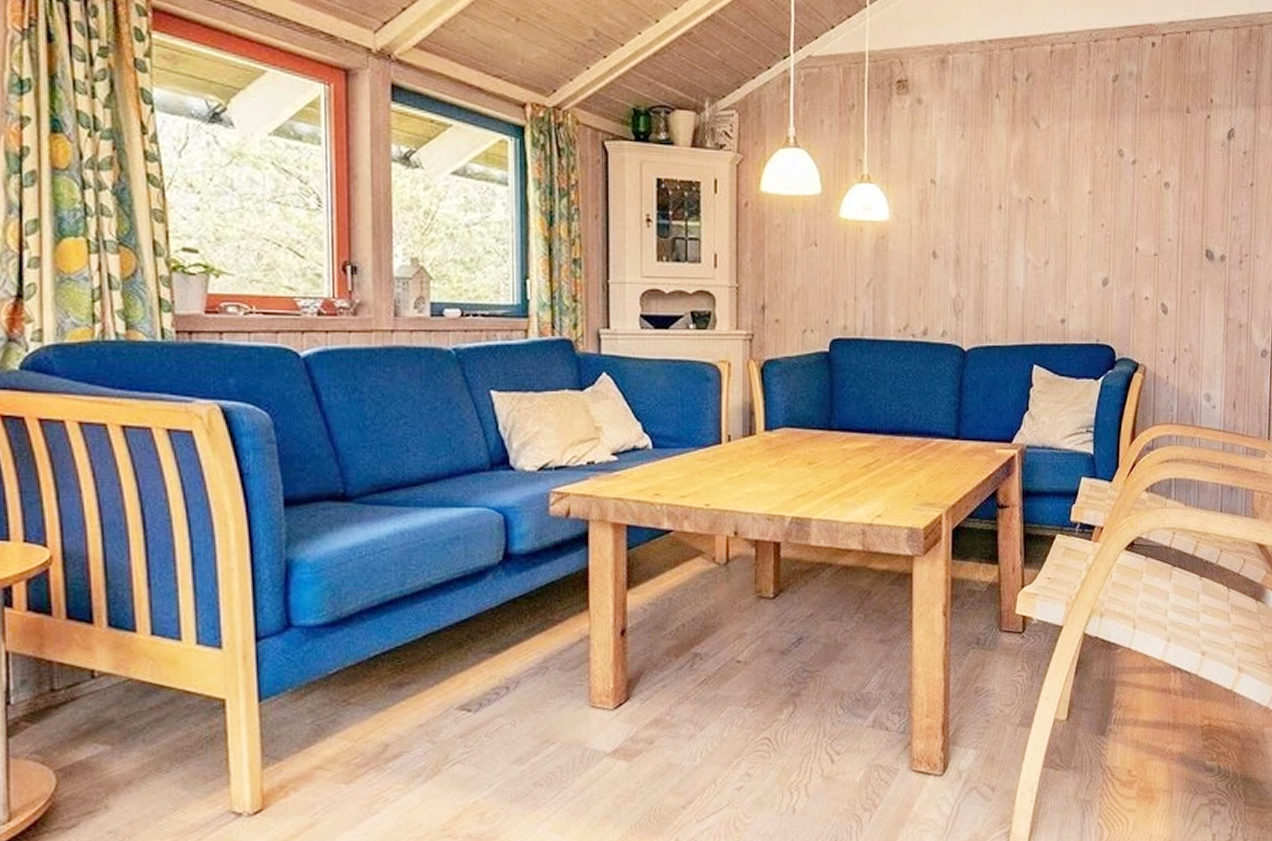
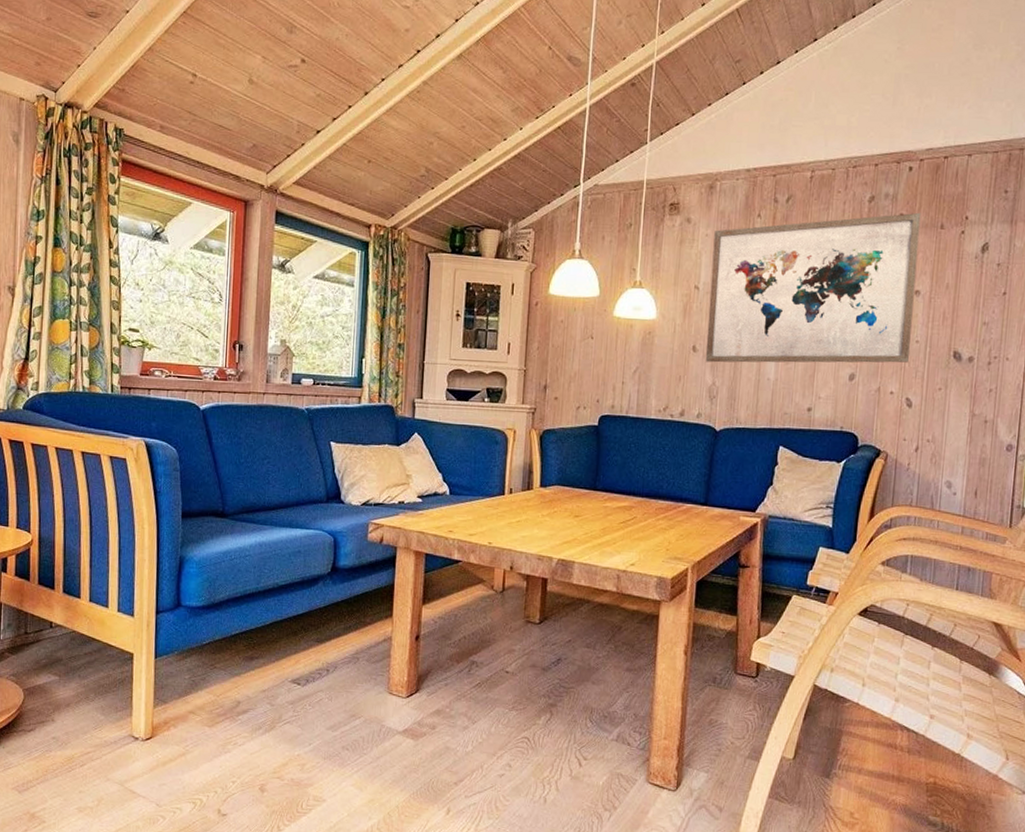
wall art: none [947,94,1166,271] -> present [705,212,921,363]

